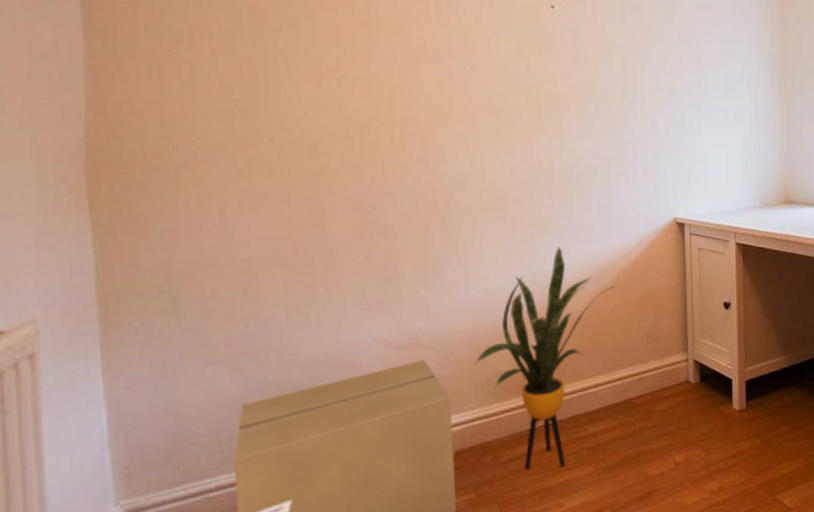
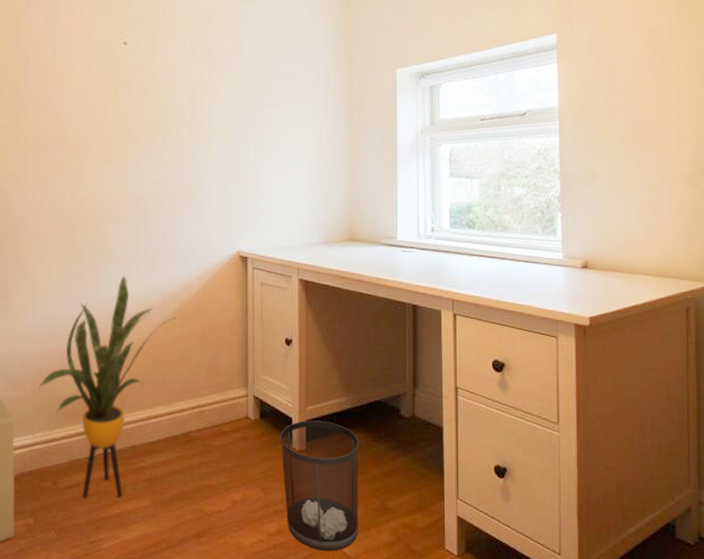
waste bin: none [720,380,798,505] -> present [280,421,359,551]

